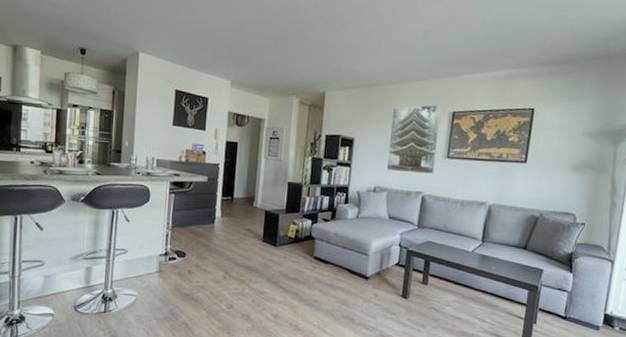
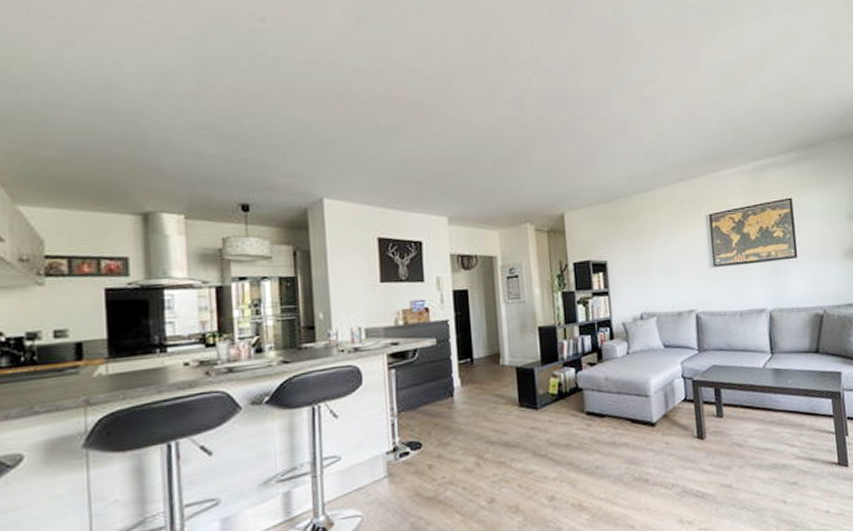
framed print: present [386,104,442,174] -> none [643,208,703,293]

